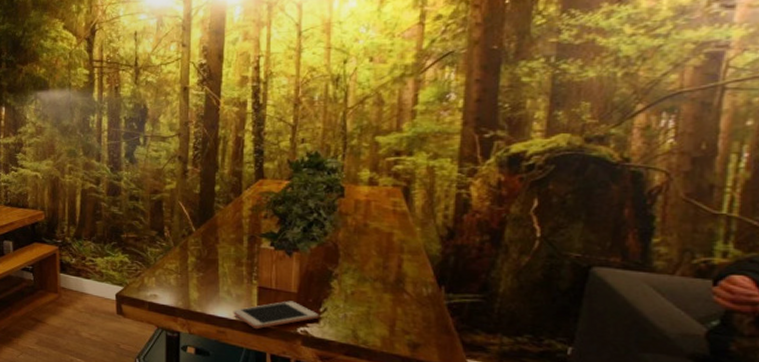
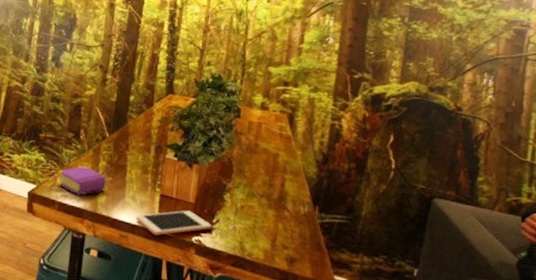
book: none [145,263,198,294] -> present [57,165,107,196]

